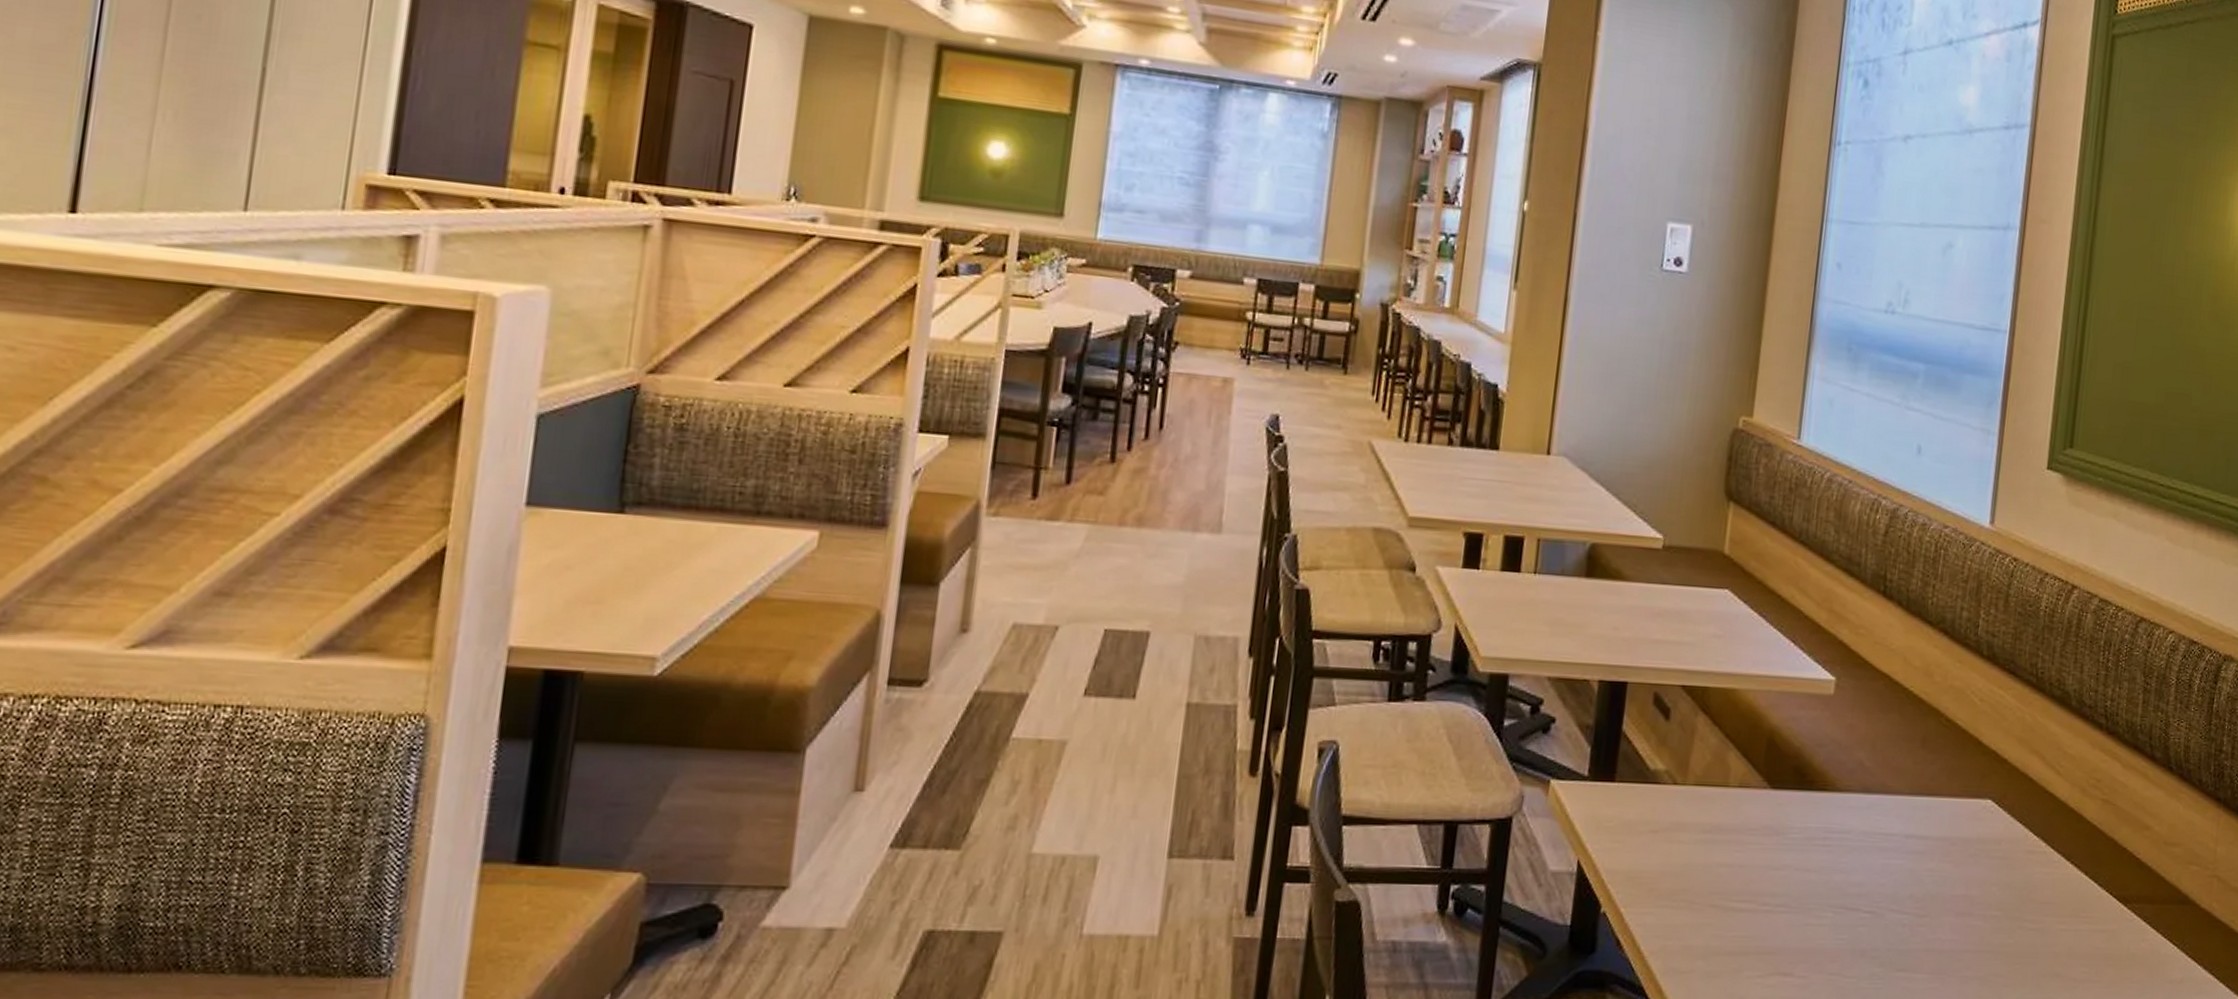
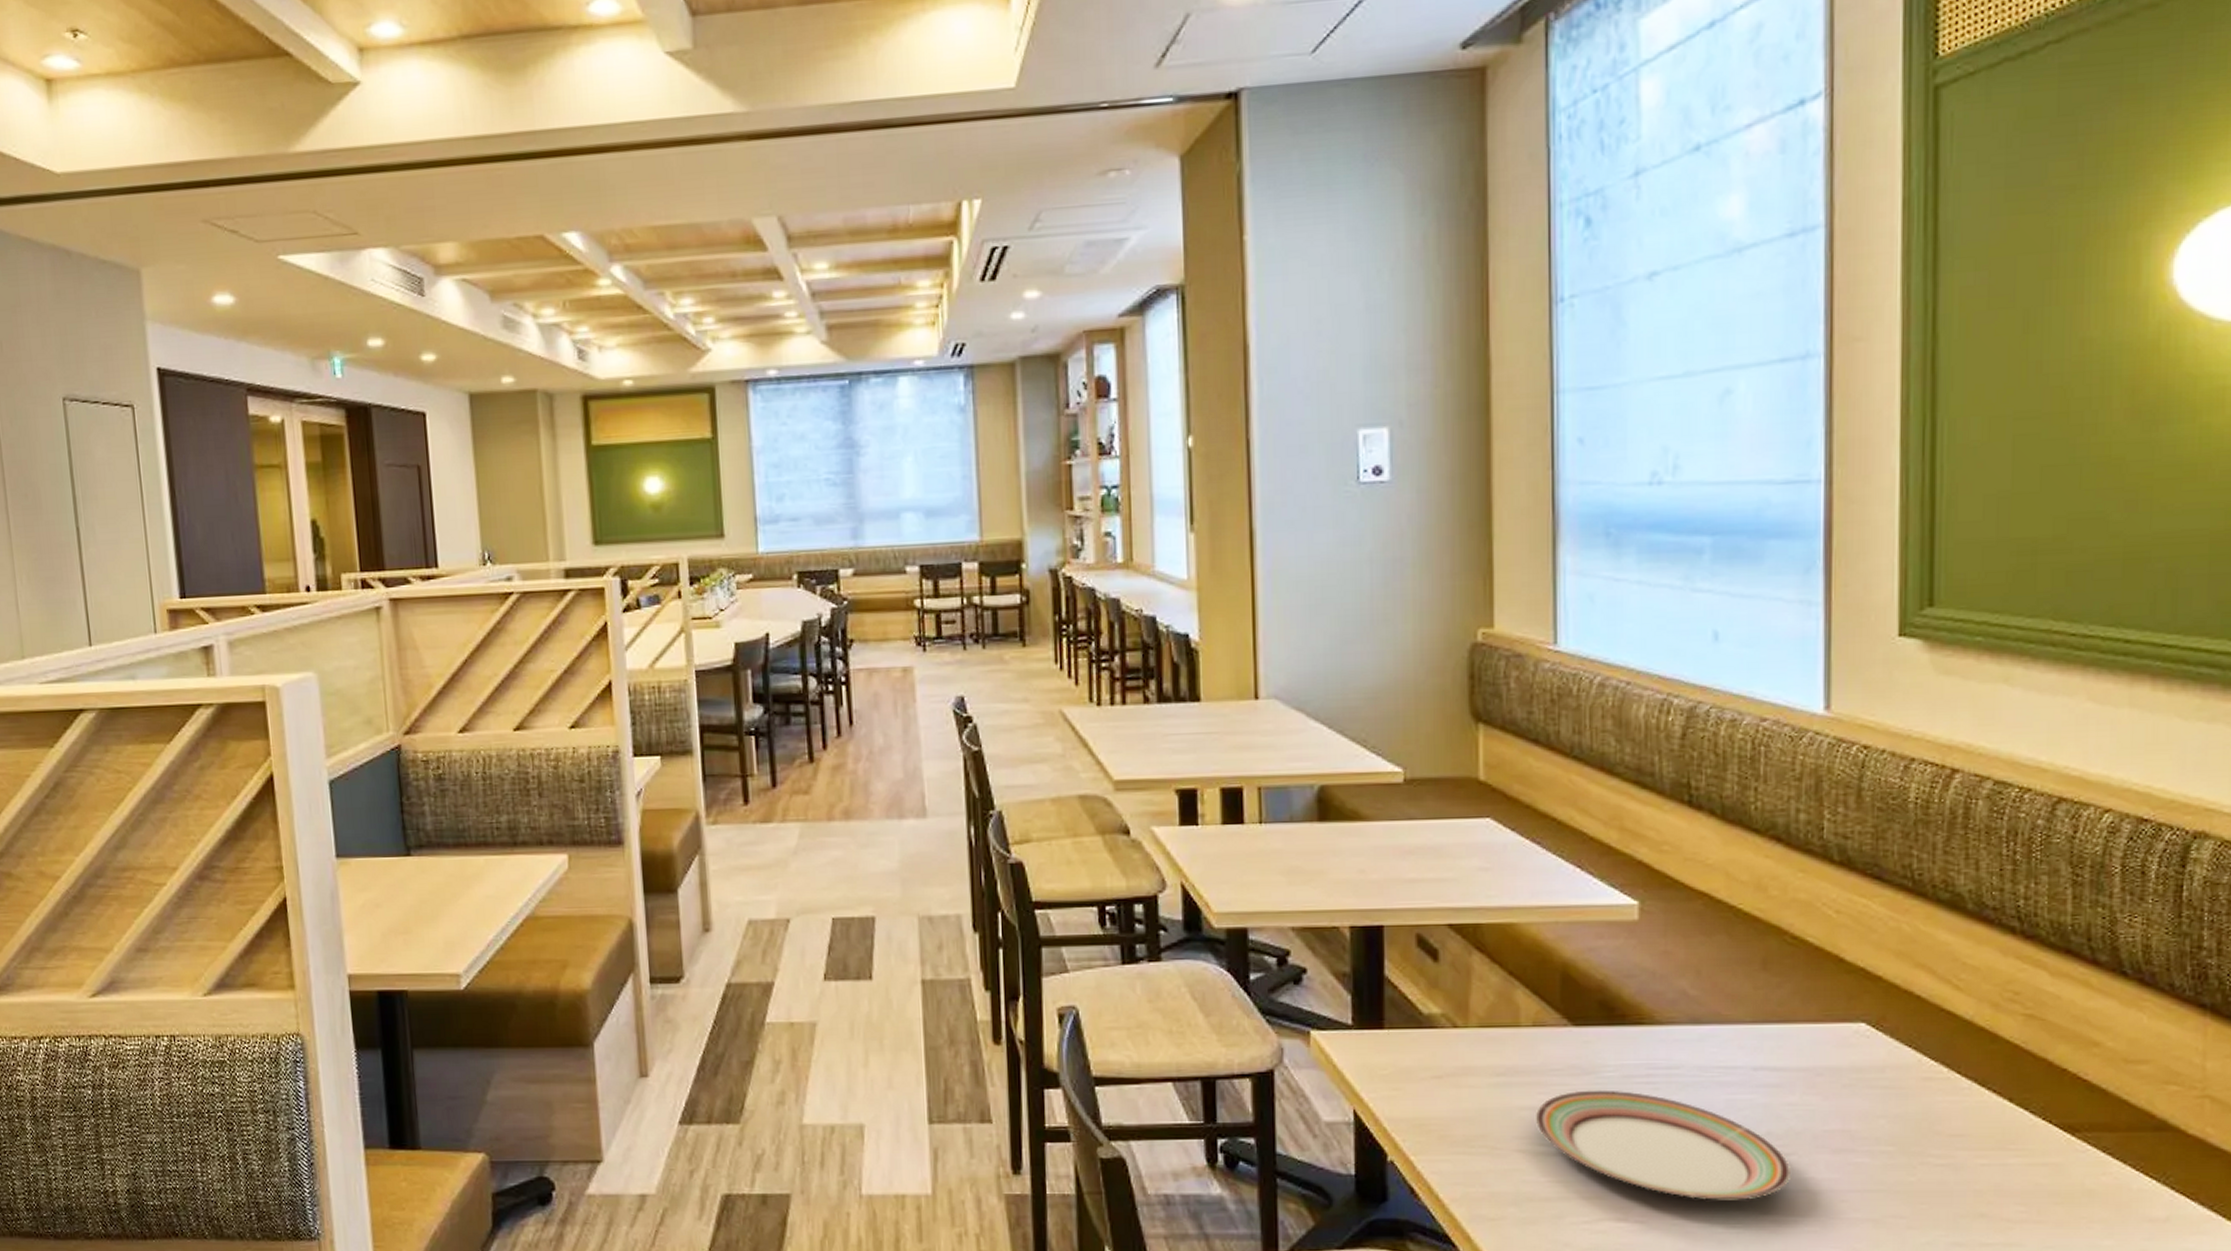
plate: none [1730,849,1924,958] -> present [1535,1089,1792,1200]

